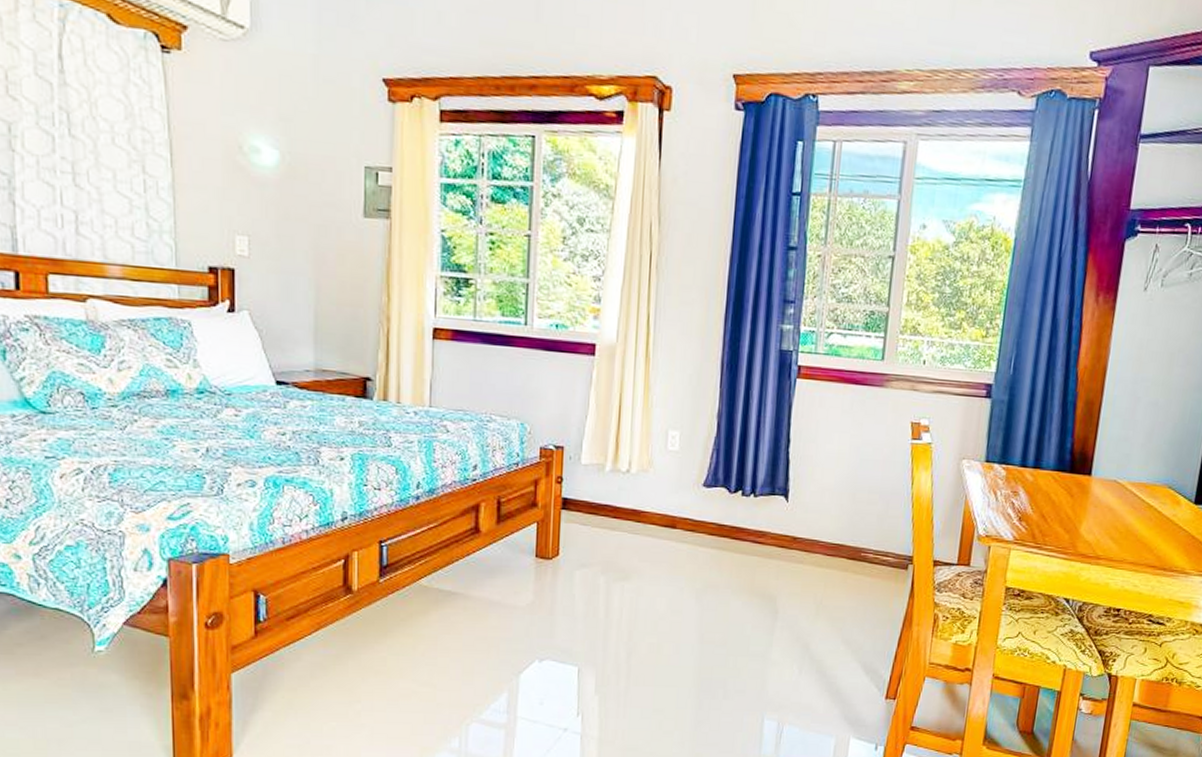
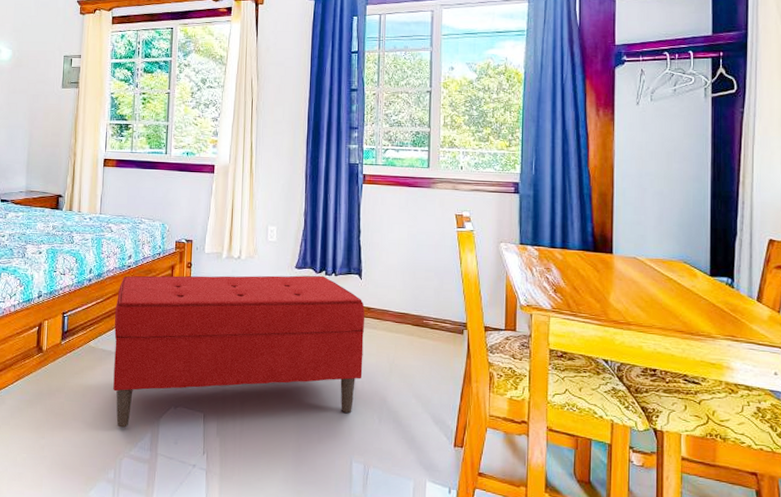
bench: none [454,492,790,687] -> present [113,275,365,428]

